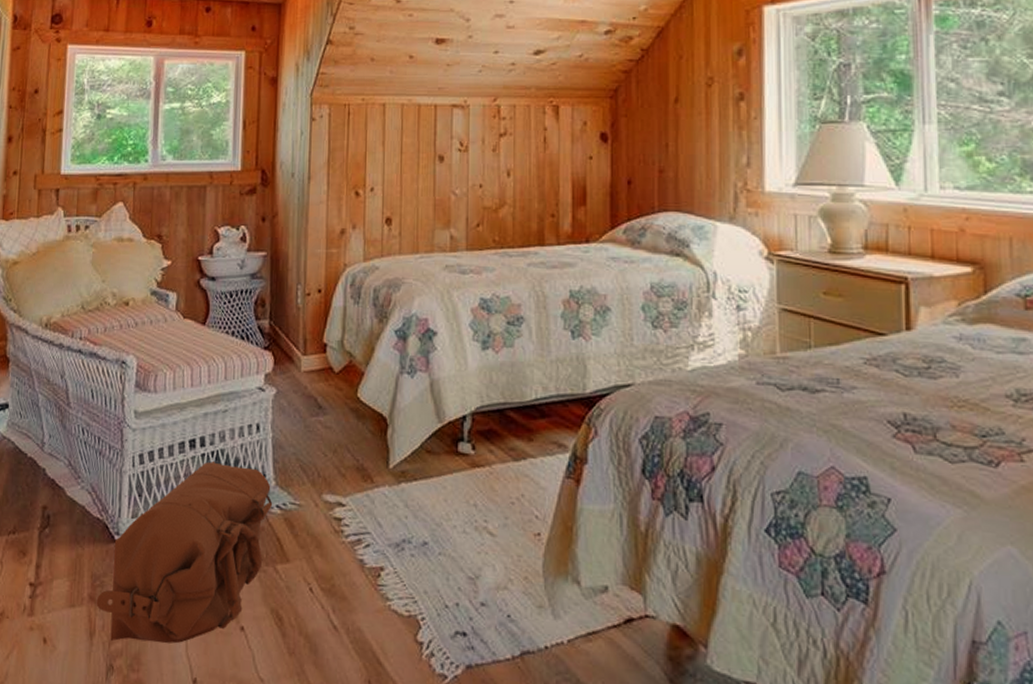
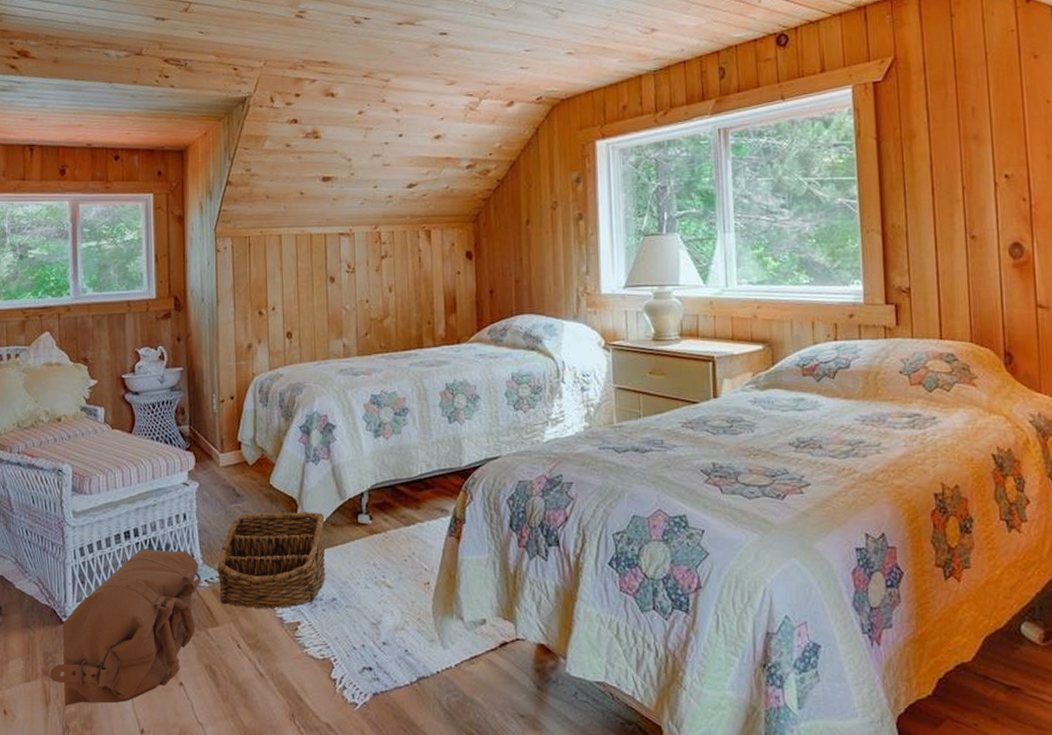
basket: none [290,429,419,549] -> present [216,512,326,609]

